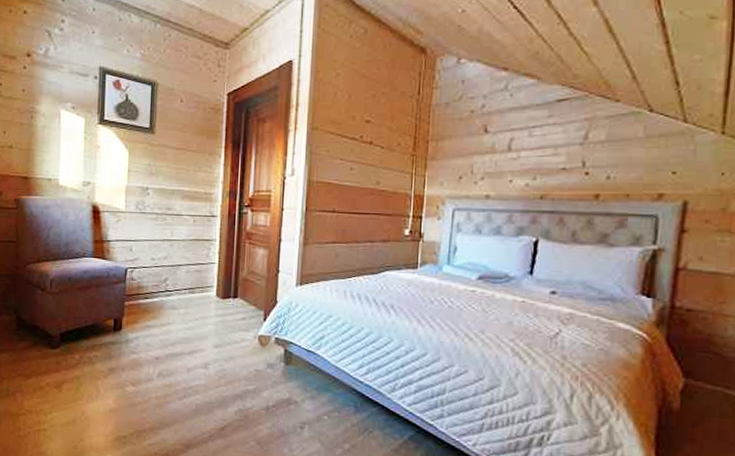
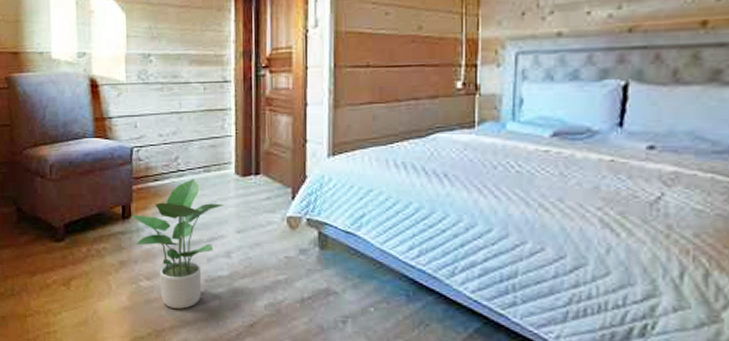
potted plant: none [122,298,205,413] -> present [131,179,224,309]

